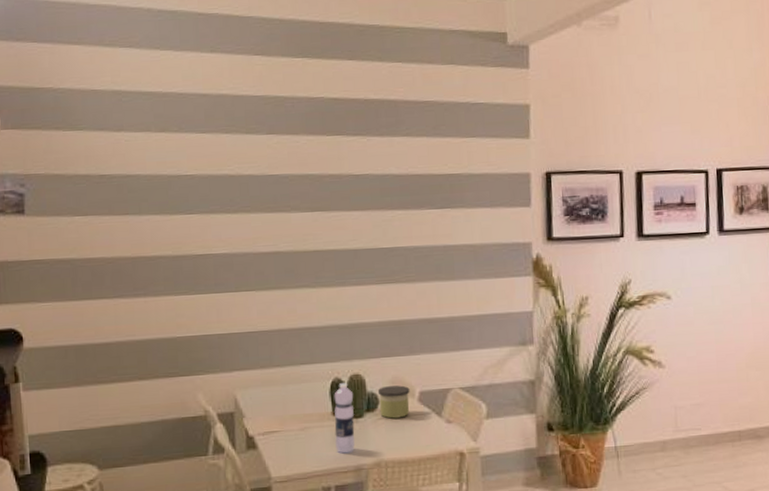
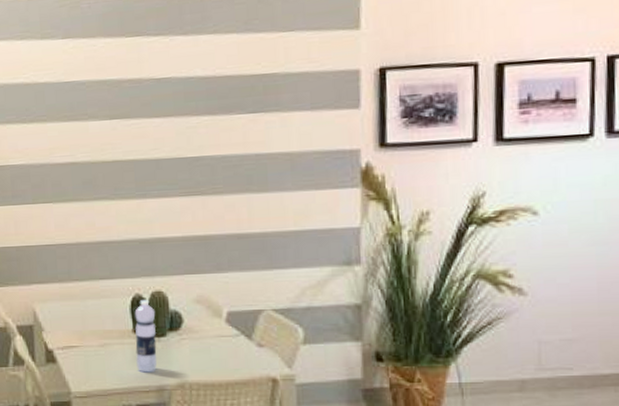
candle: present [377,385,410,419] -> none [181,304,217,339]

